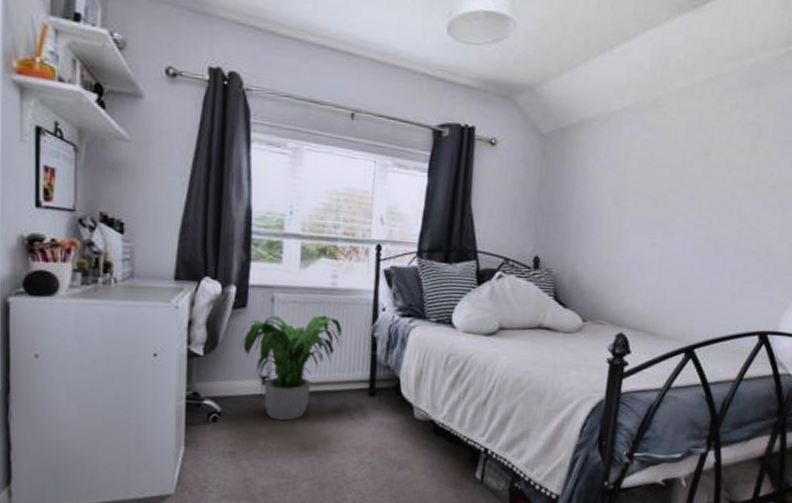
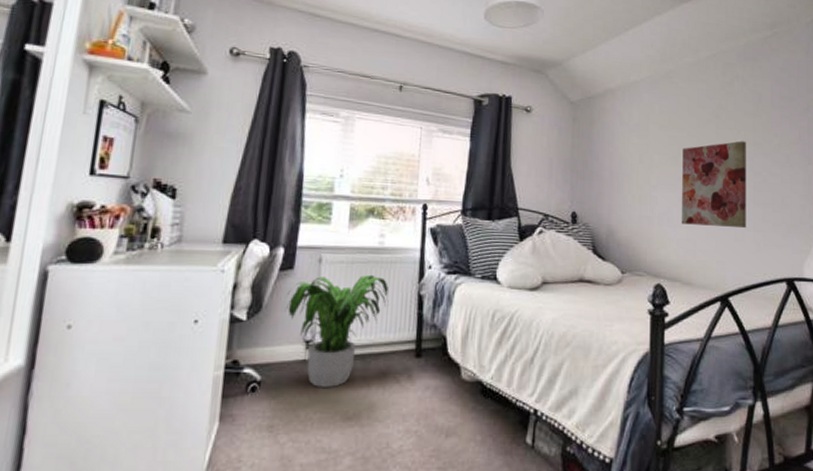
wall art: none [652,181,736,279] -> present [681,141,747,229]

